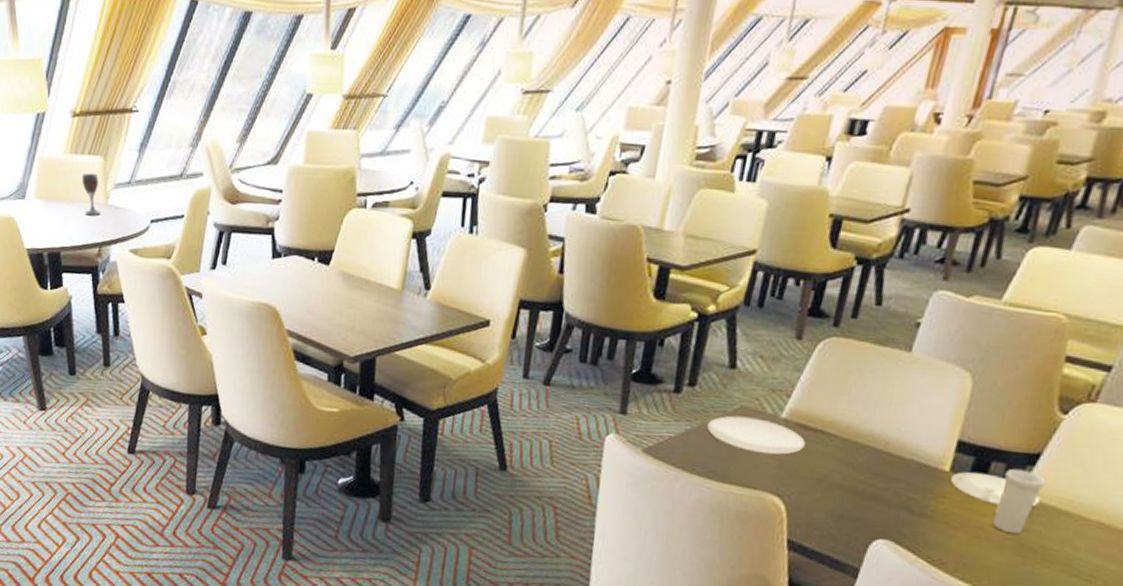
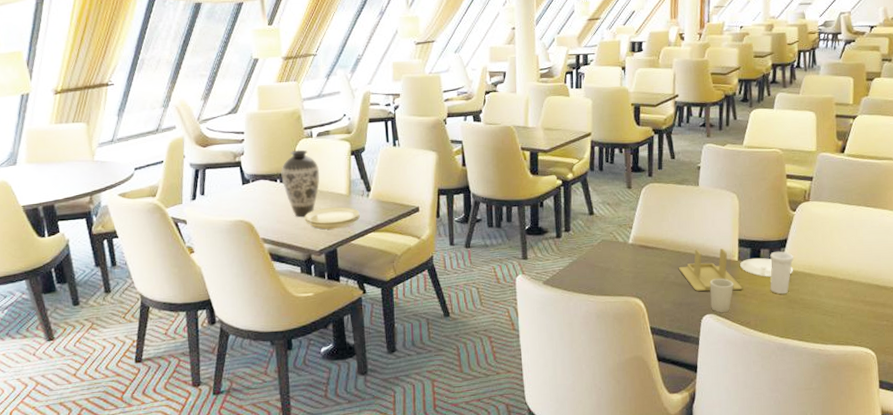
cup: present [81,173,101,216] -> none [68,137,89,172]
decorative vase: none [320,222,370,310] -> present [281,149,320,217]
plate: none [341,302,412,333] -> present [304,207,360,230]
plate: present [706,415,806,456] -> none [582,246,648,271]
napkin holder: none [849,443,947,514] -> present [678,249,743,292]
cup: none [888,490,934,542] -> present [709,278,734,313]

